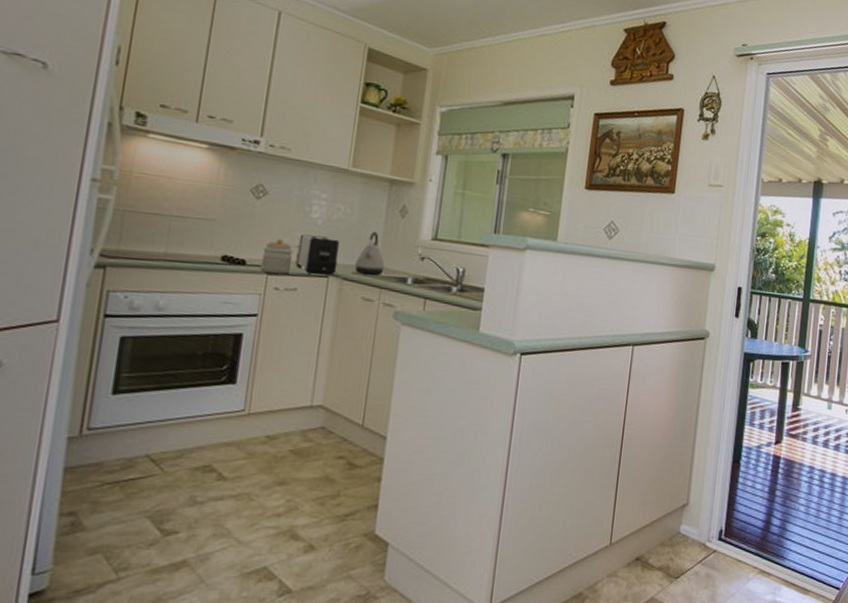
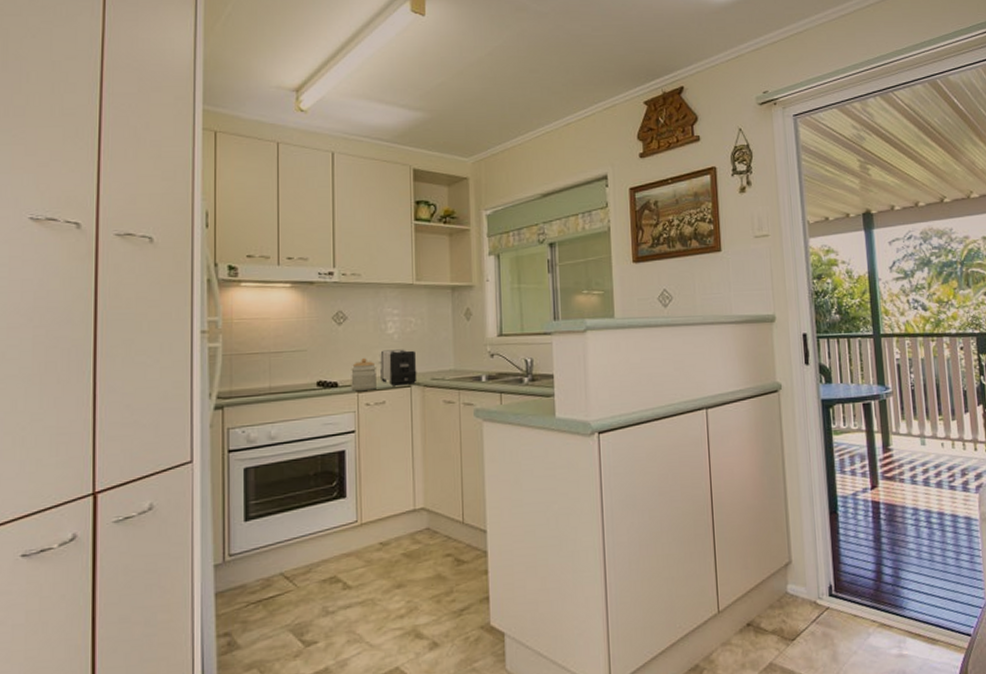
kettle: present [354,231,385,275] -> none [432,337,459,379]

